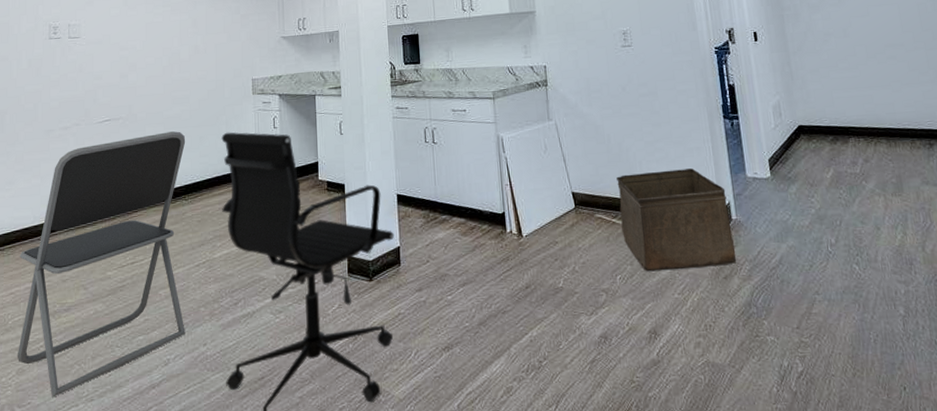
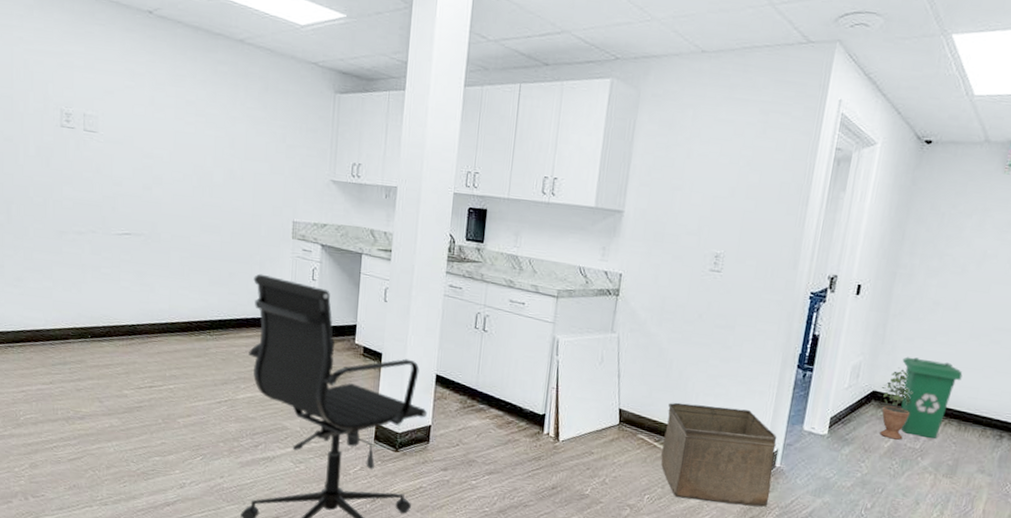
folding chair: present [17,131,186,398] -> none [29,257,214,495]
potted plant: none [805,99,841,169] -> present [880,367,913,440]
recycling bin: none [815,85,875,161] -> present [901,357,963,438]

